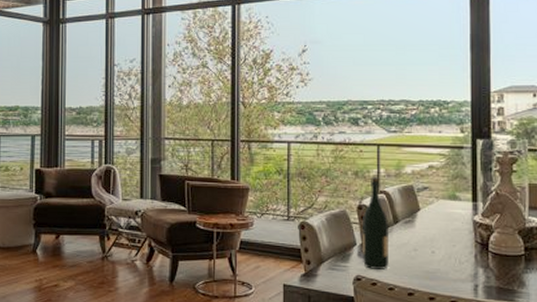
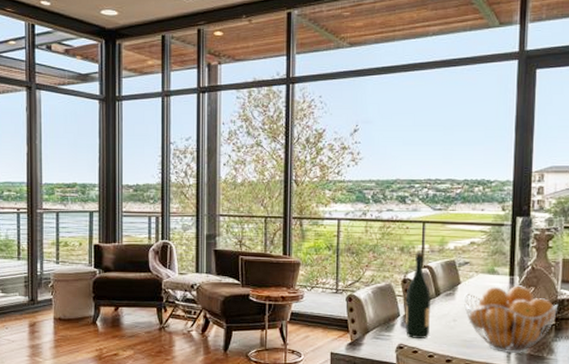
fruit basket: none [424,212,527,286] -> present [463,285,559,353]

